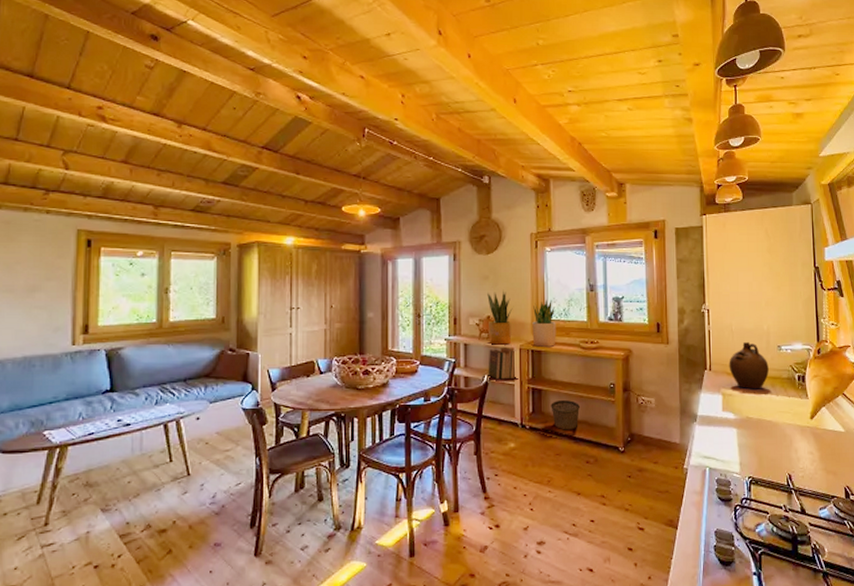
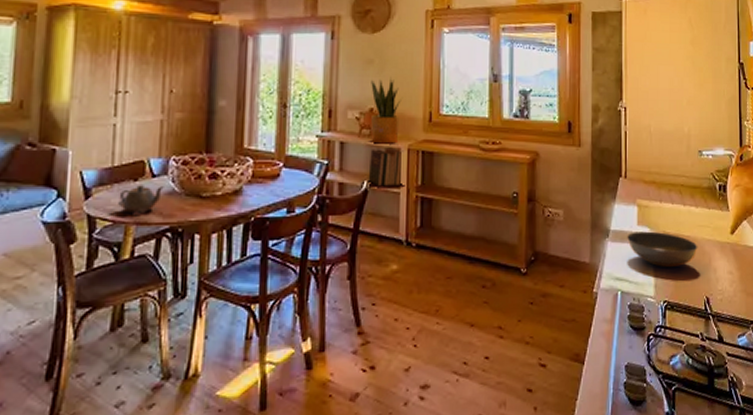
teapot: none [296,380,329,402] -> present [118,185,164,213]
planter: present [532,299,556,347] -> none [423,90,452,147]
basket: present [551,400,580,430] -> none [442,212,477,249]
bowl: none [713,416,780,449] -> present [627,231,698,268]
ceramic jug: present [729,341,769,390] -> none [646,145,688,200]

